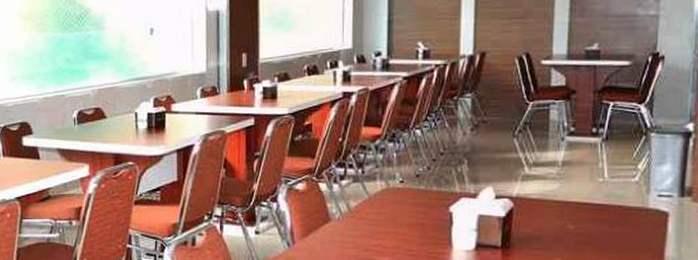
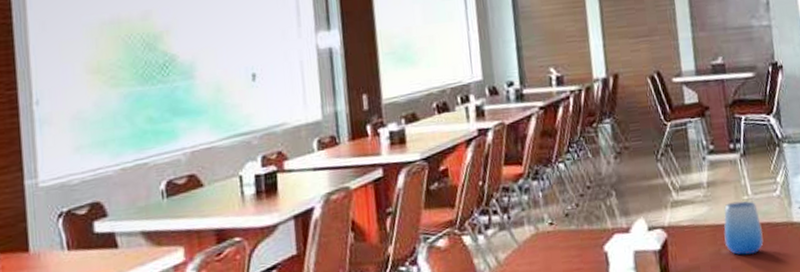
cup: none [572,182,613,232] -> present [723,201,764,255]

